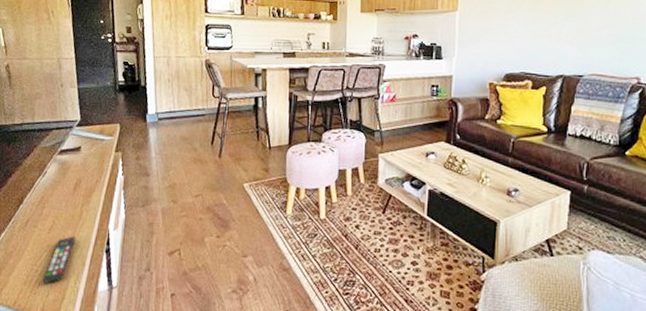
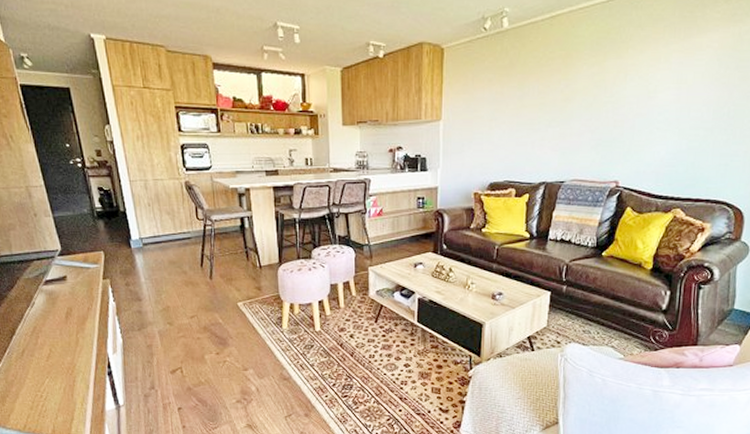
remote control: present [43,236,75,284] -> none [49,362,76,408]

